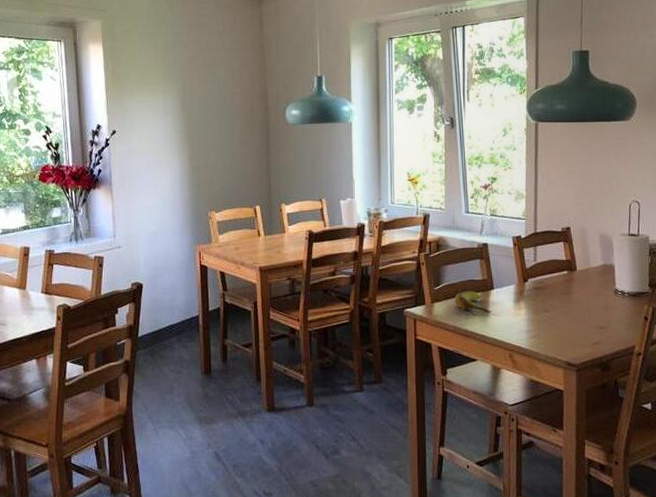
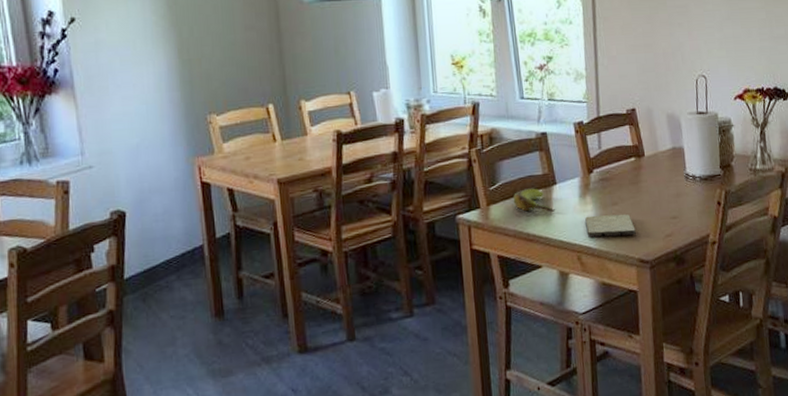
cutting board: none [518,319,565,340] -> present [585,214,636,238]

